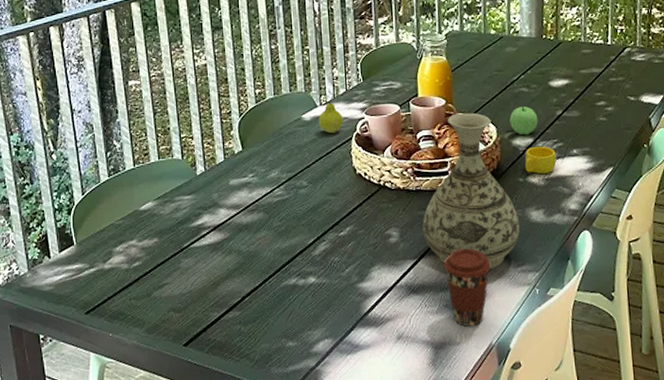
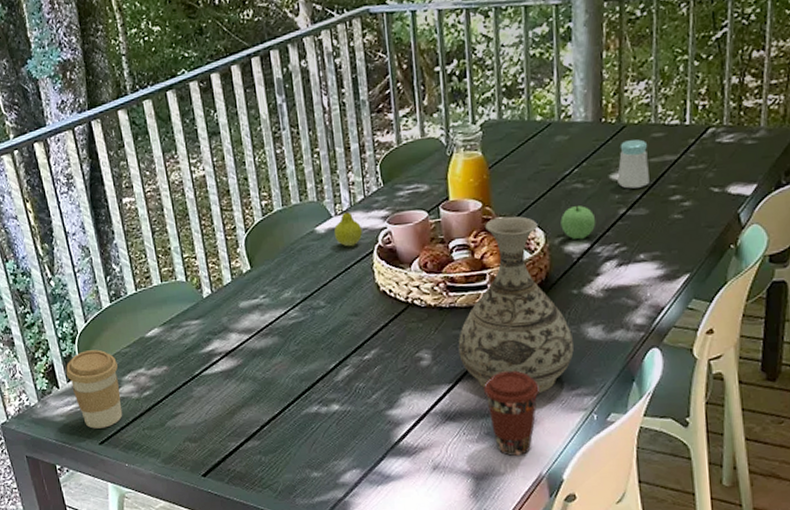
coffee cup: none [59,221,111,299] -> present [66,349,123,429]
cup: present [524,146,557,174] -> none [579,251,619,284]
salt shaker: none [555,54,581,94] -> present [617,139,650,189]

